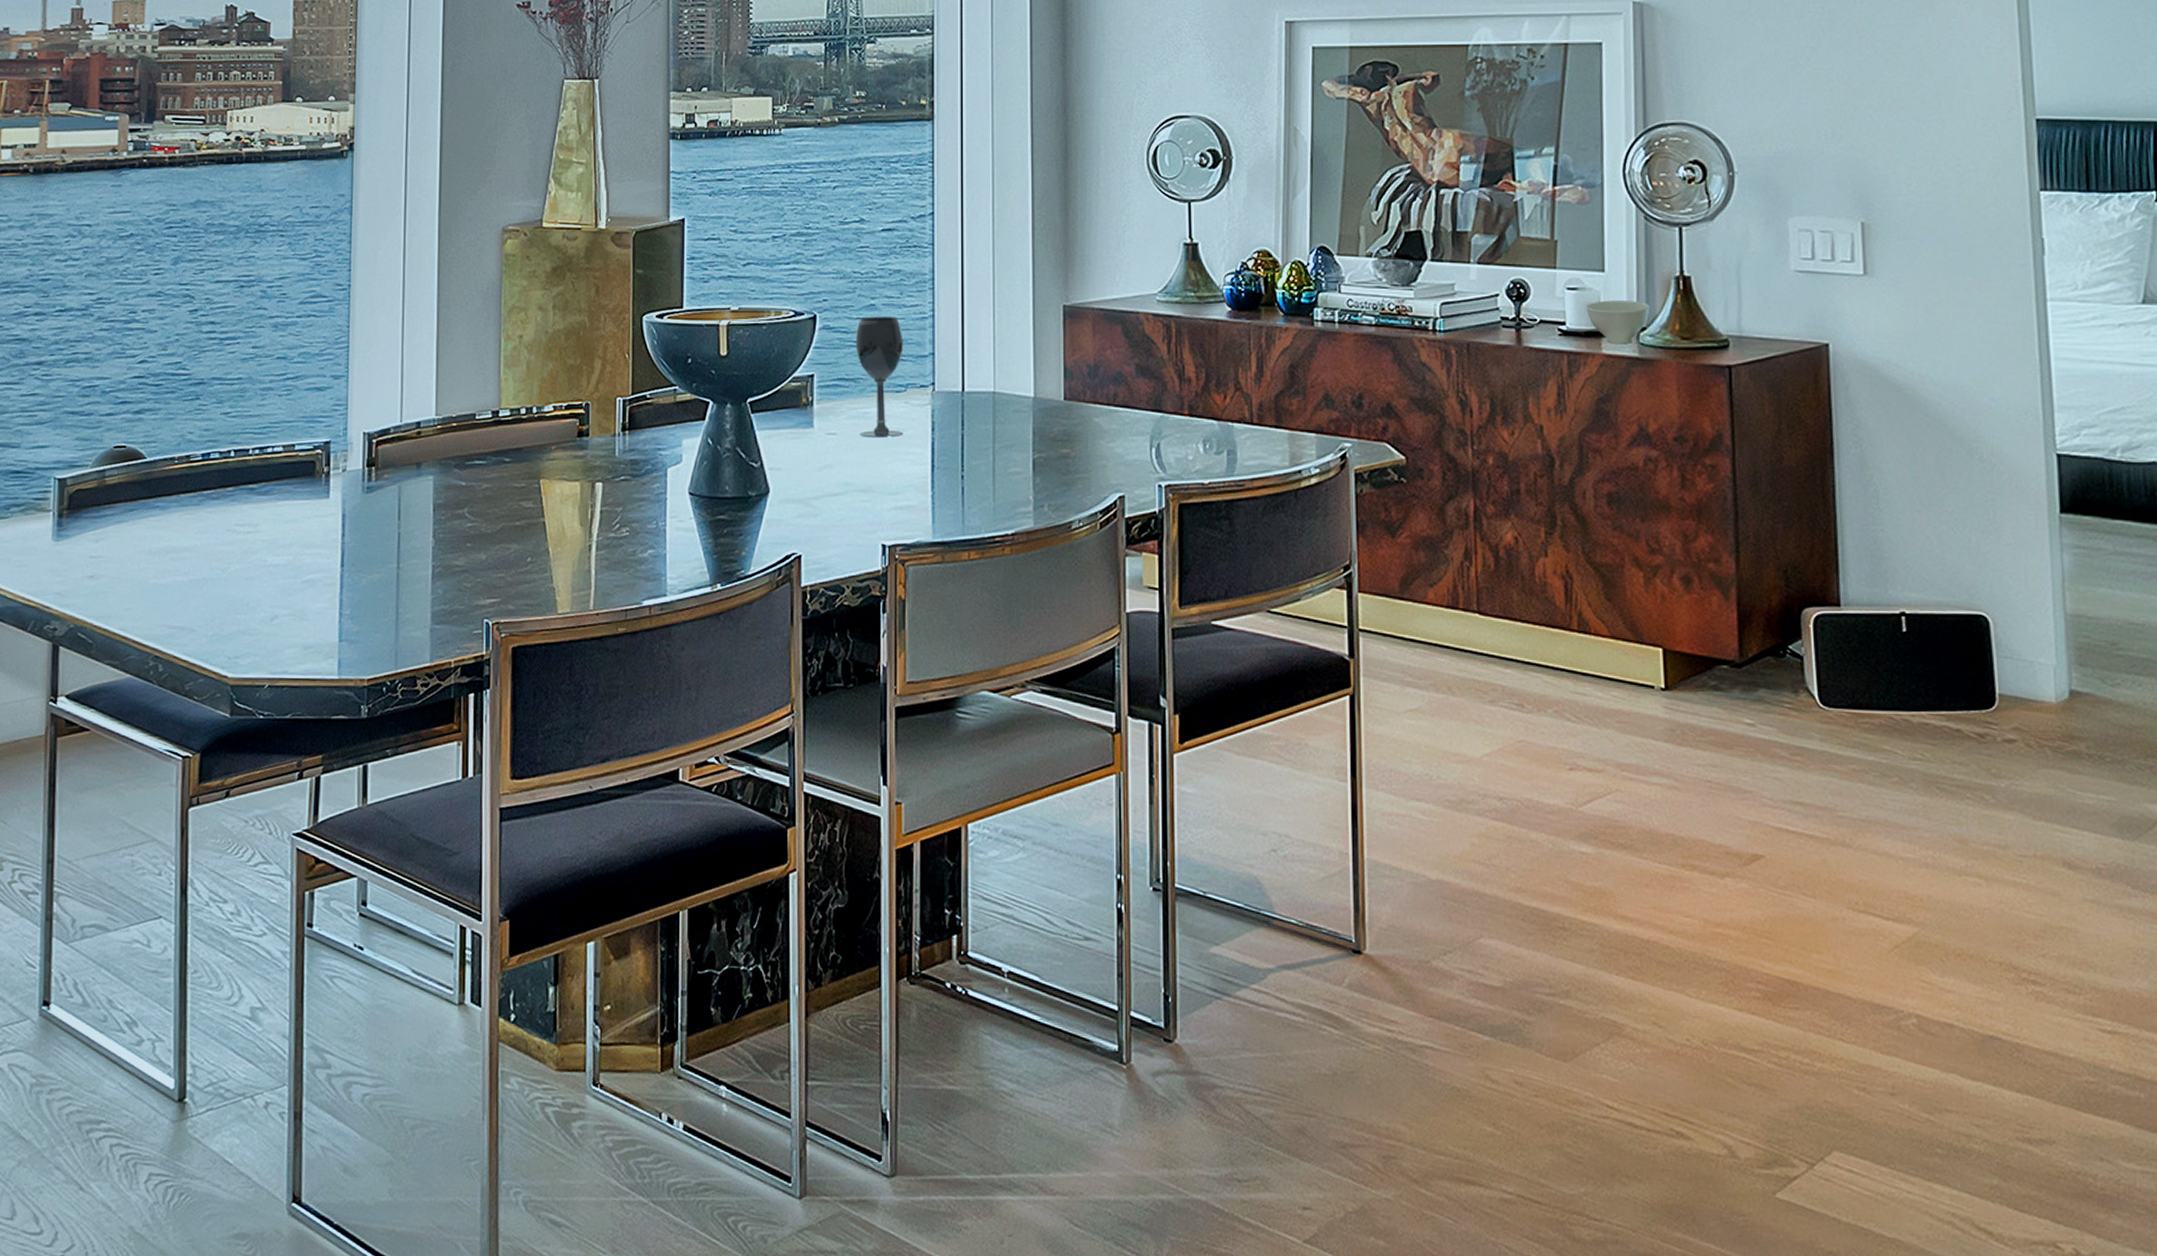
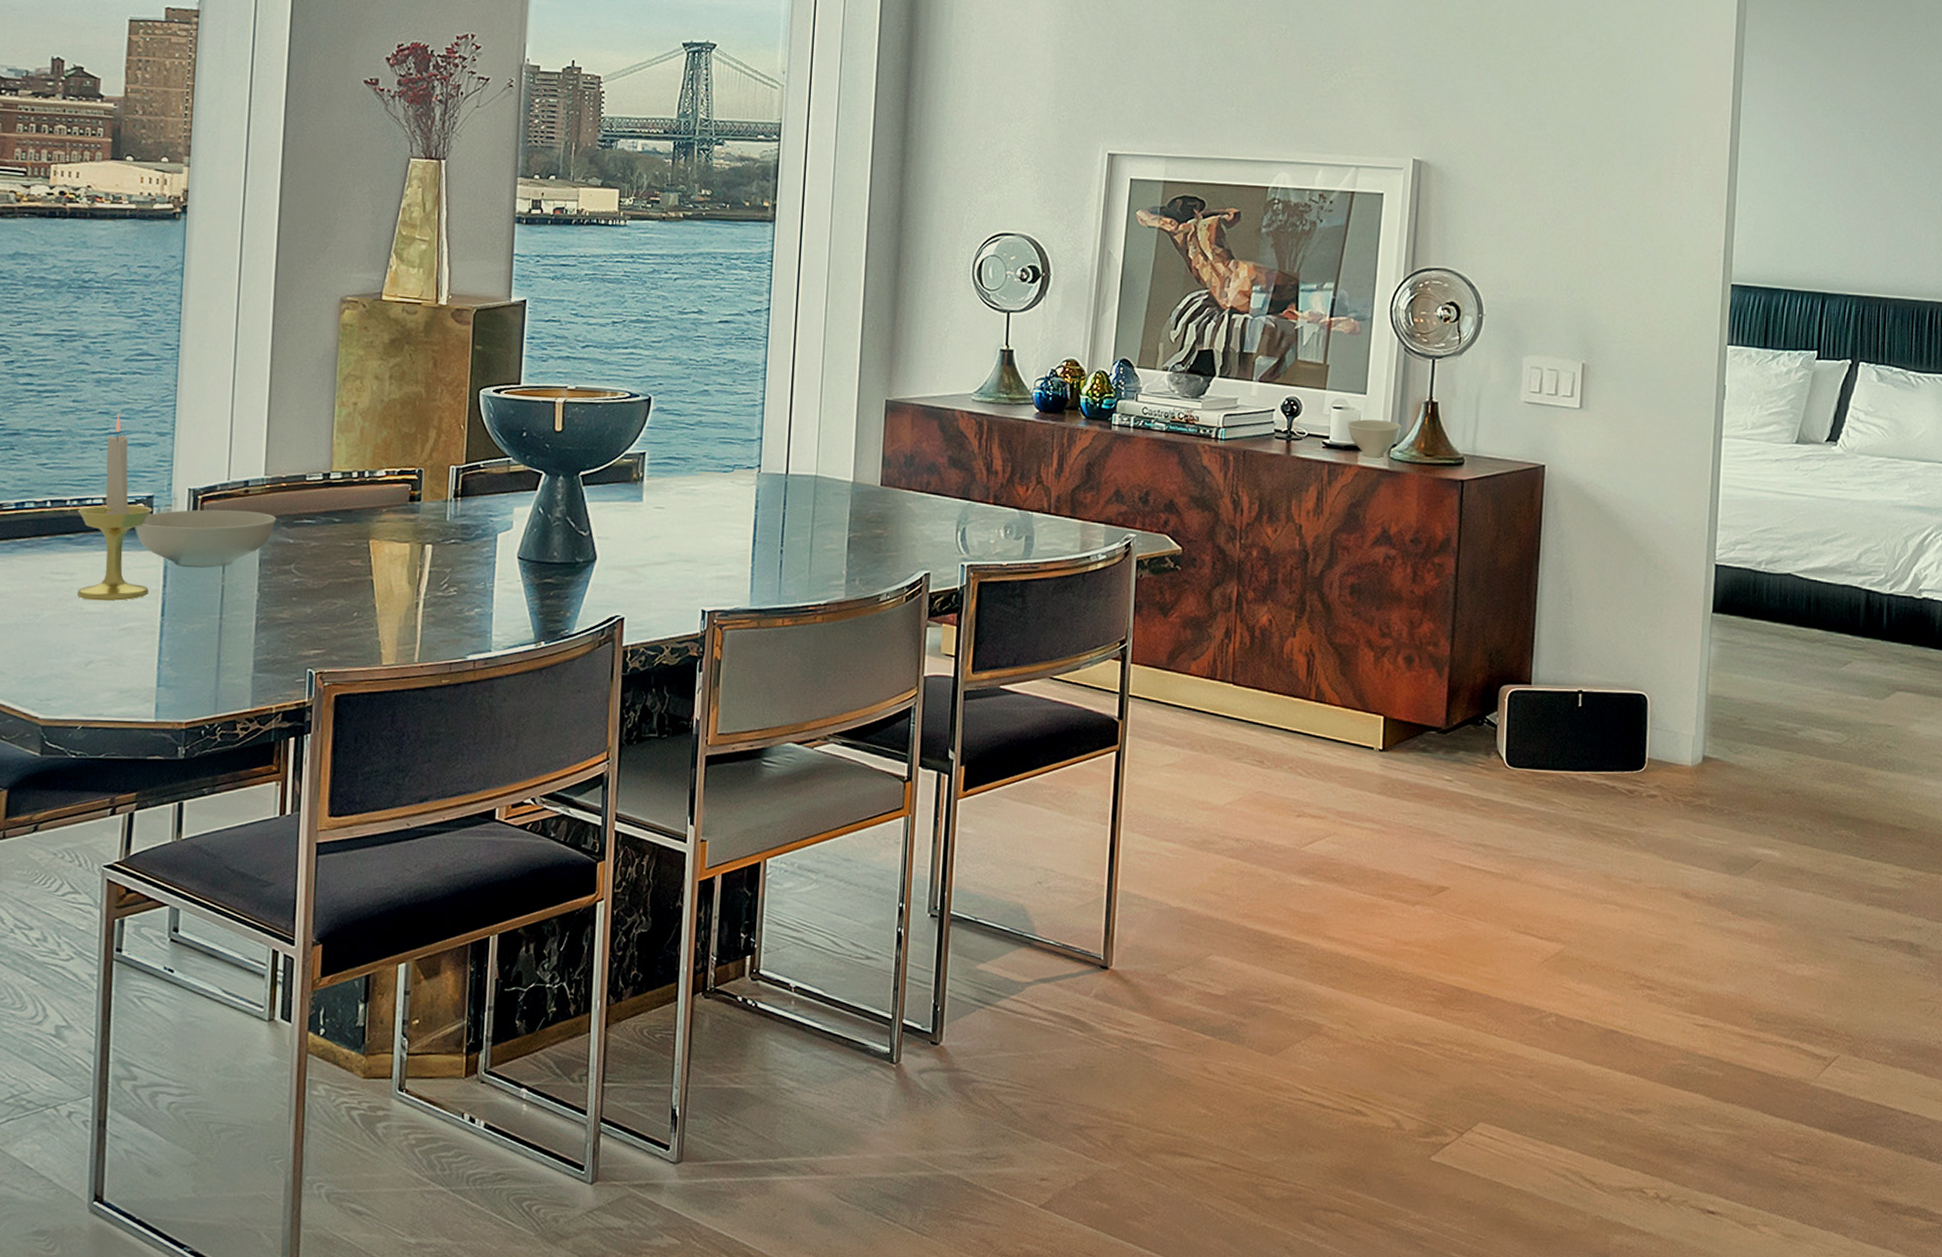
candlestick: none [260,355,330,553] -> present [77,411,153,601]
bowl: none [313,453,449,515] -> present [135,509,277,568]
wine glass: present [855,316,903,439] -> none [686,401,734,514]

